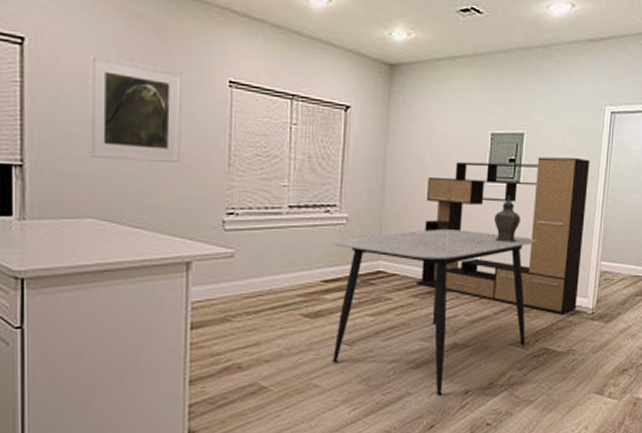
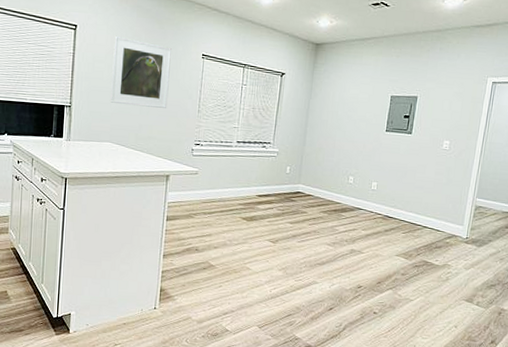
dining table: present [329,229,538,396] -> none [260,164,424,287]
media console: present [415,157,591,314] -> none [325,115,472,237]
decorative urn: present [494,196,520,243] -> none [389,143,411,179]

